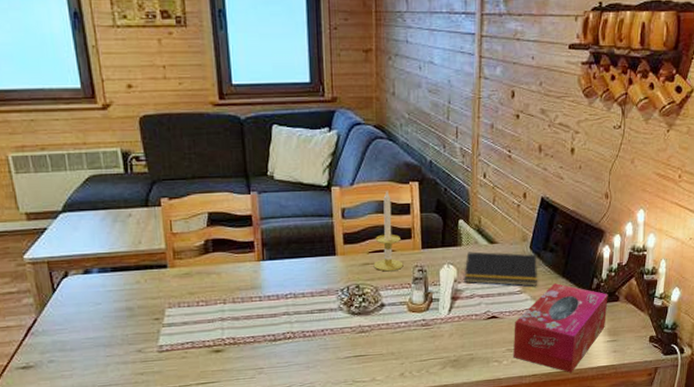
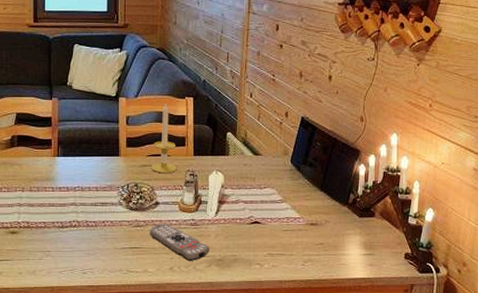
remote control: none [375,326,443,365] -> present [149,223,210,261]
notepad: present [464,251,538,286] -> none [230,161,298,197]
tissue box: present [514,283,608,373] -> none [274,196,364,282]

